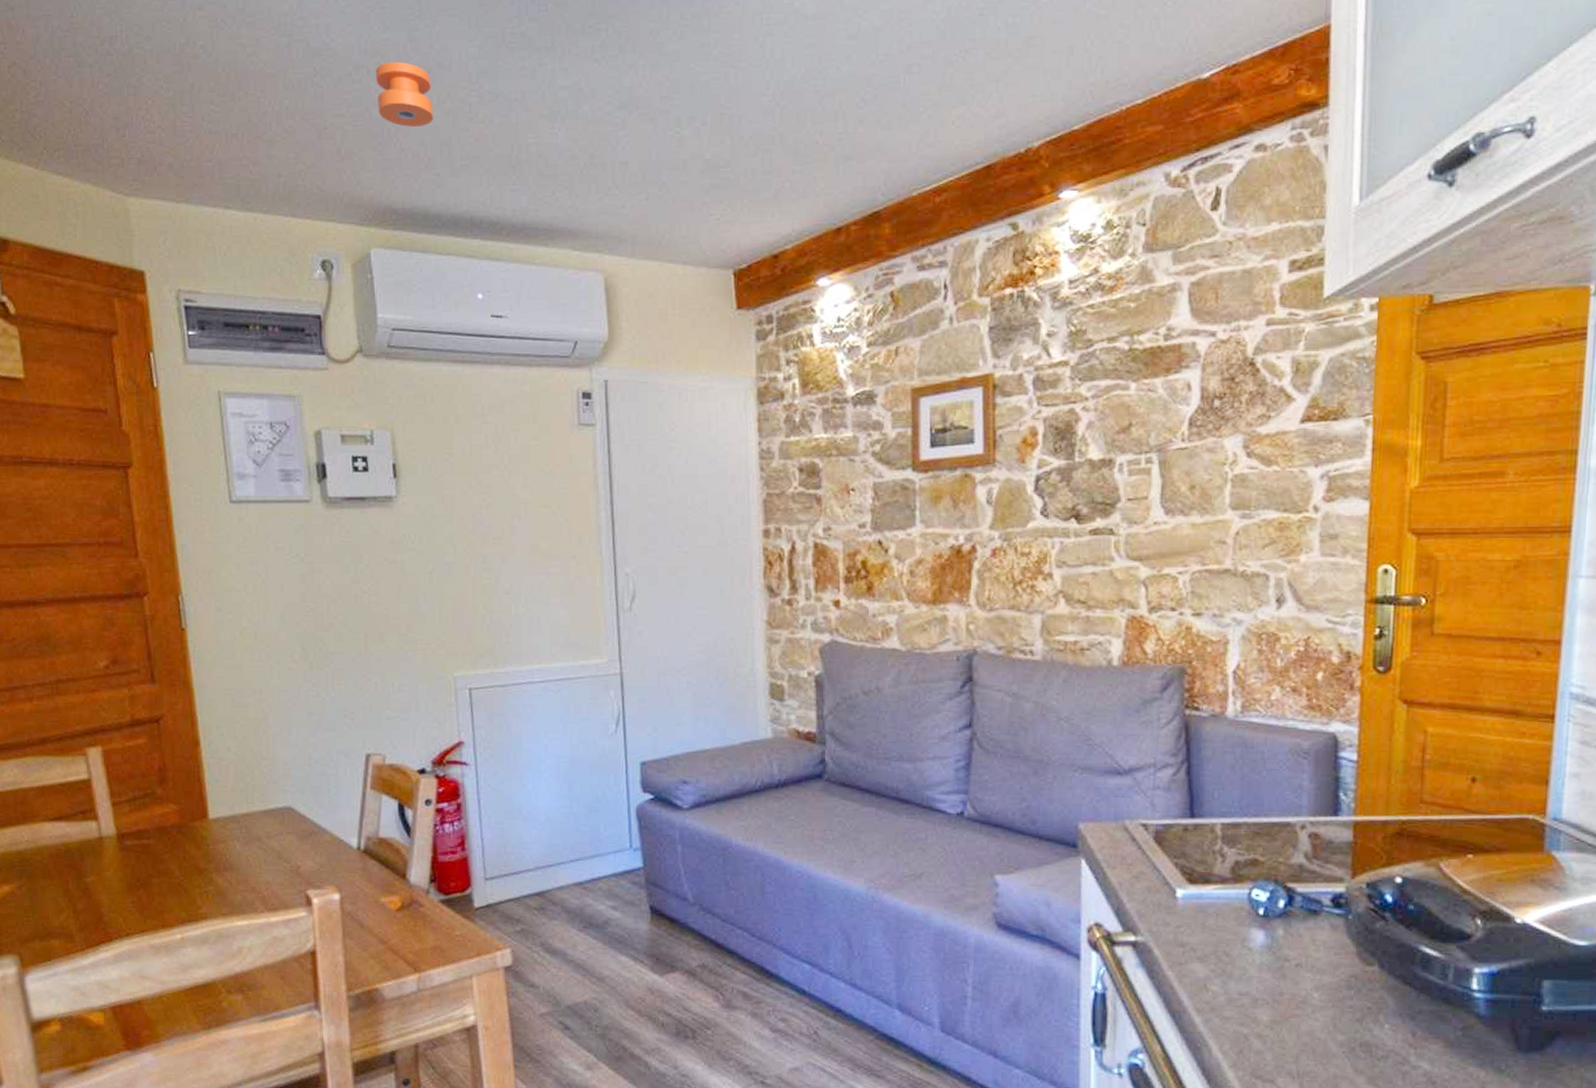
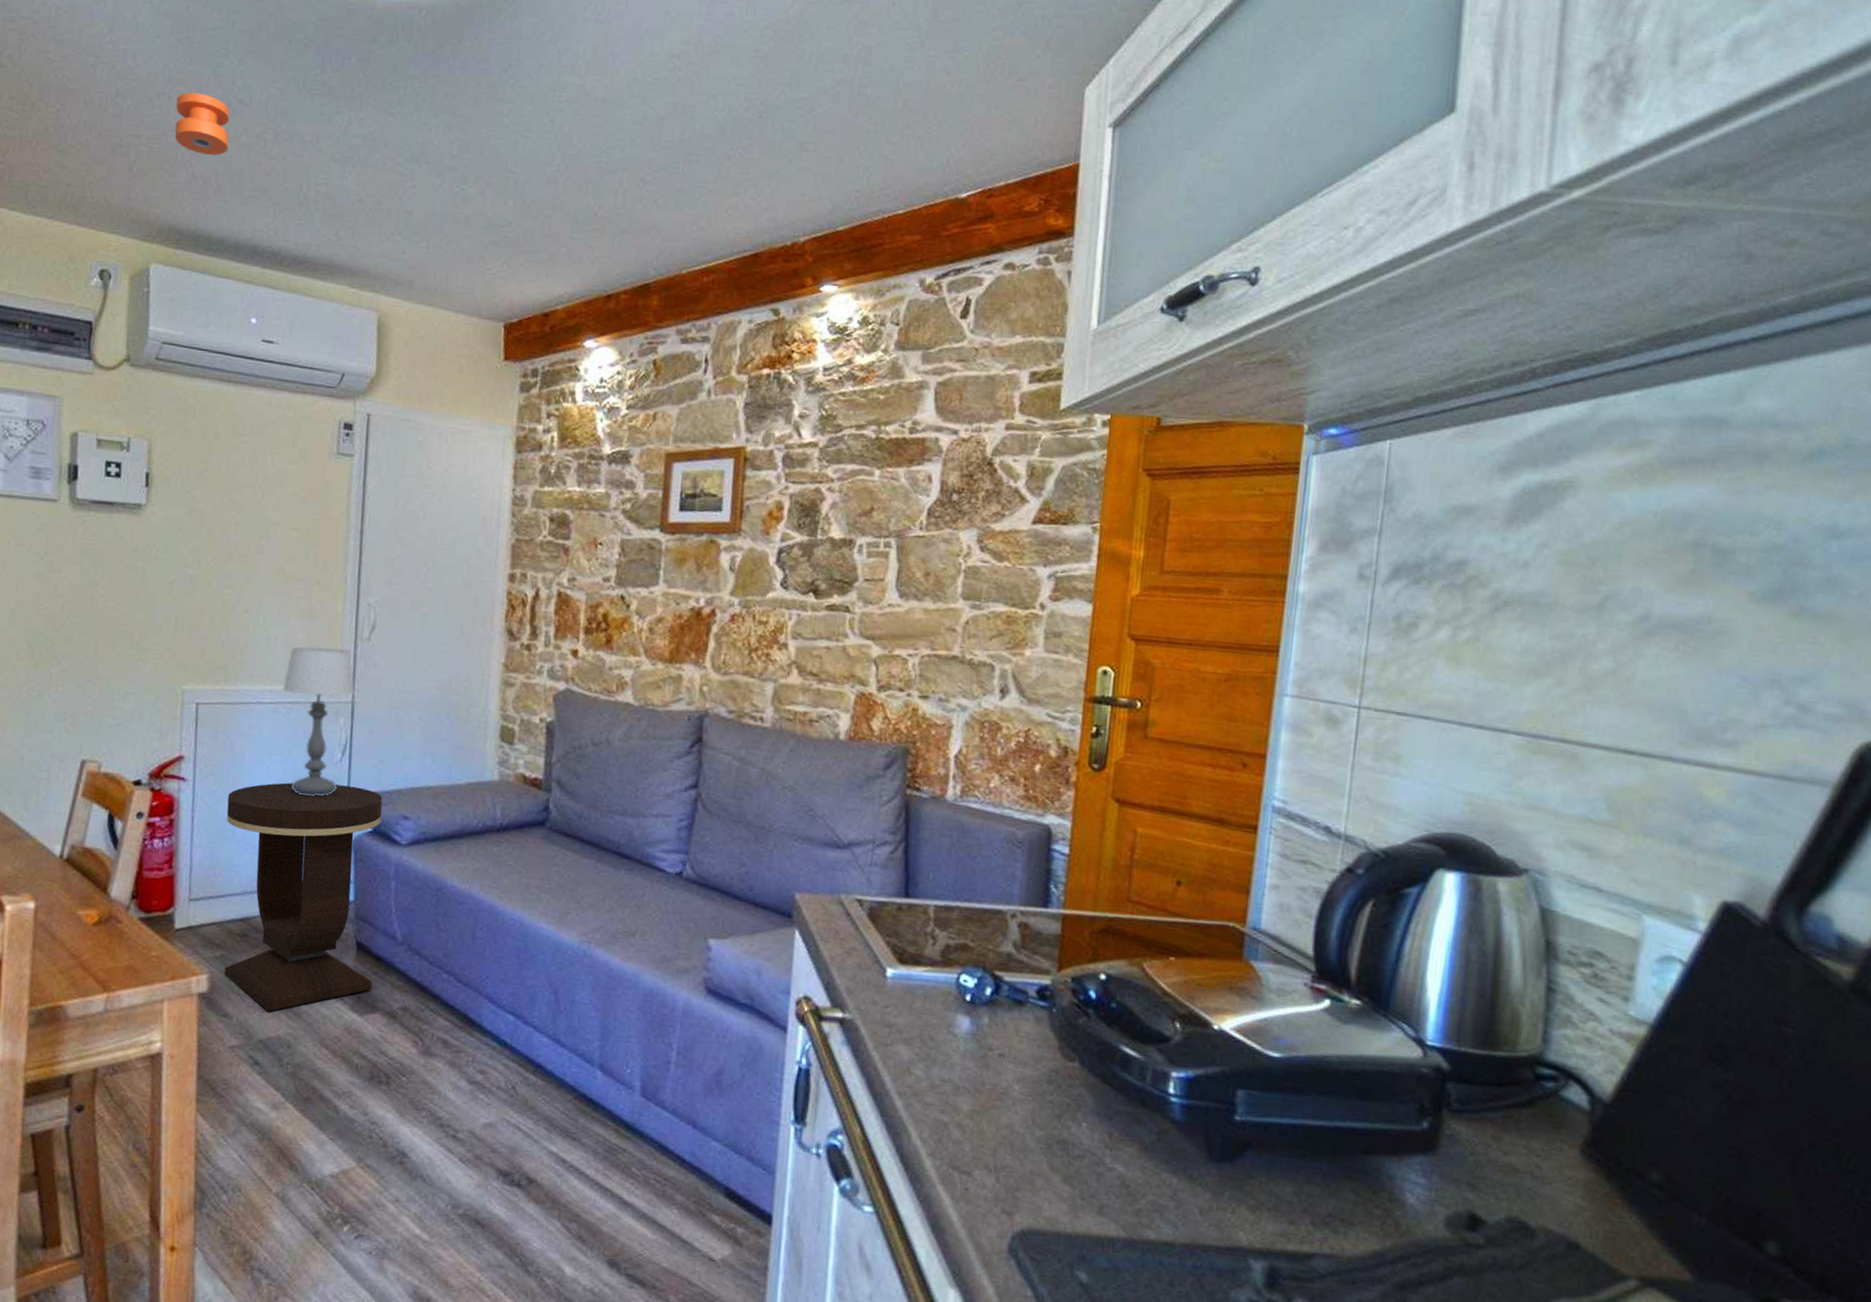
side table: none [511,756,670,979] -> present [224,782,383,1012]
table lamp: none [550,622,622,769] -> present [282,646,355,797]

